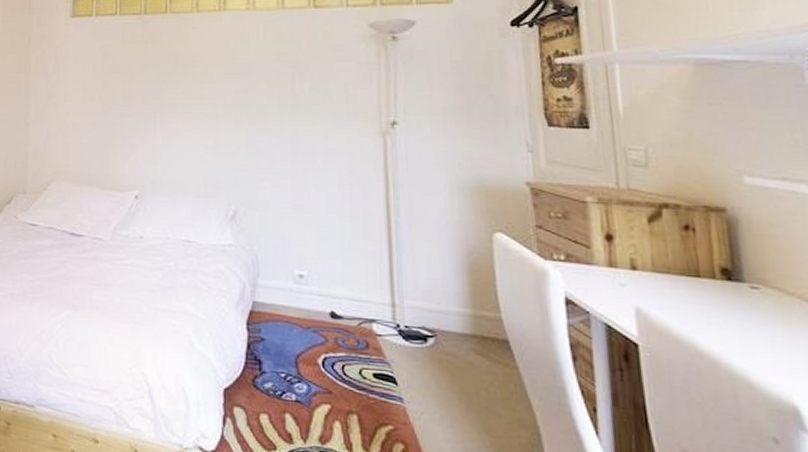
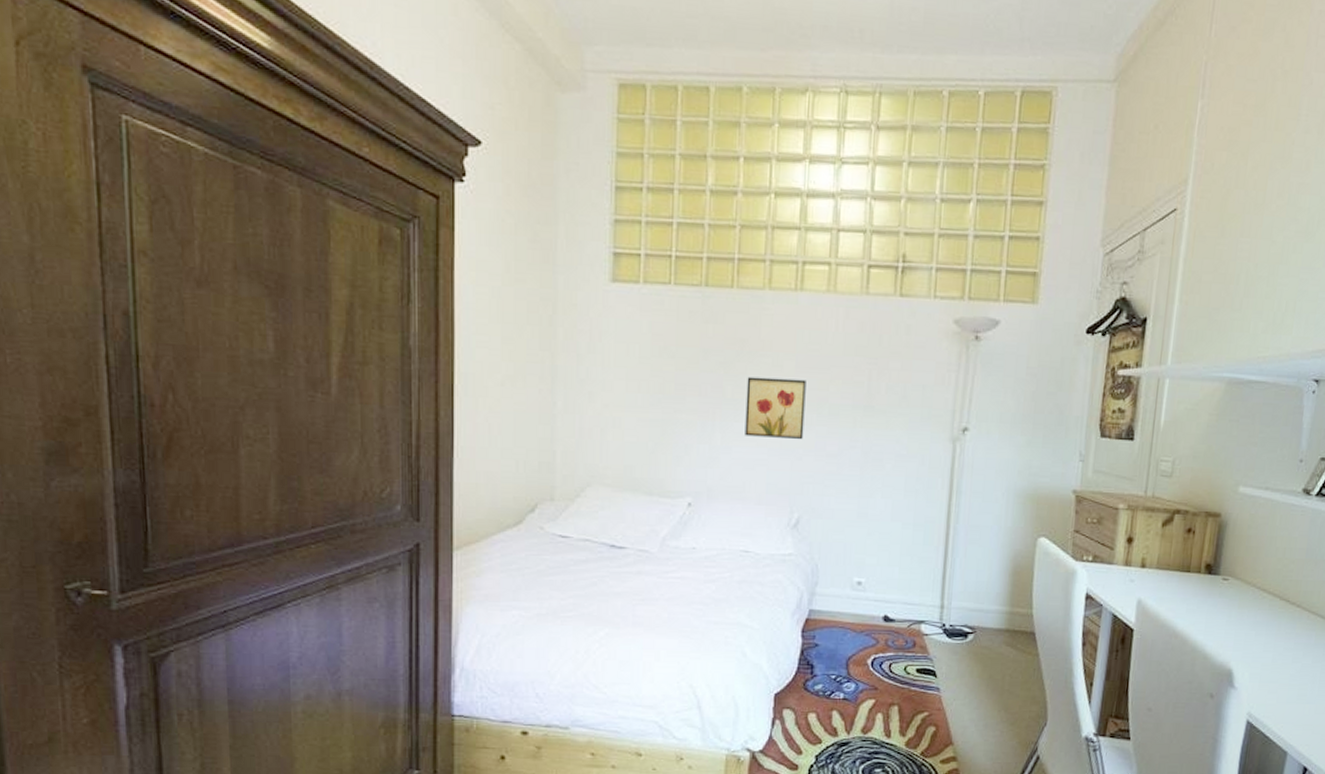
wall art: none [182,84,235,138] -> present [745,377,806,440]

